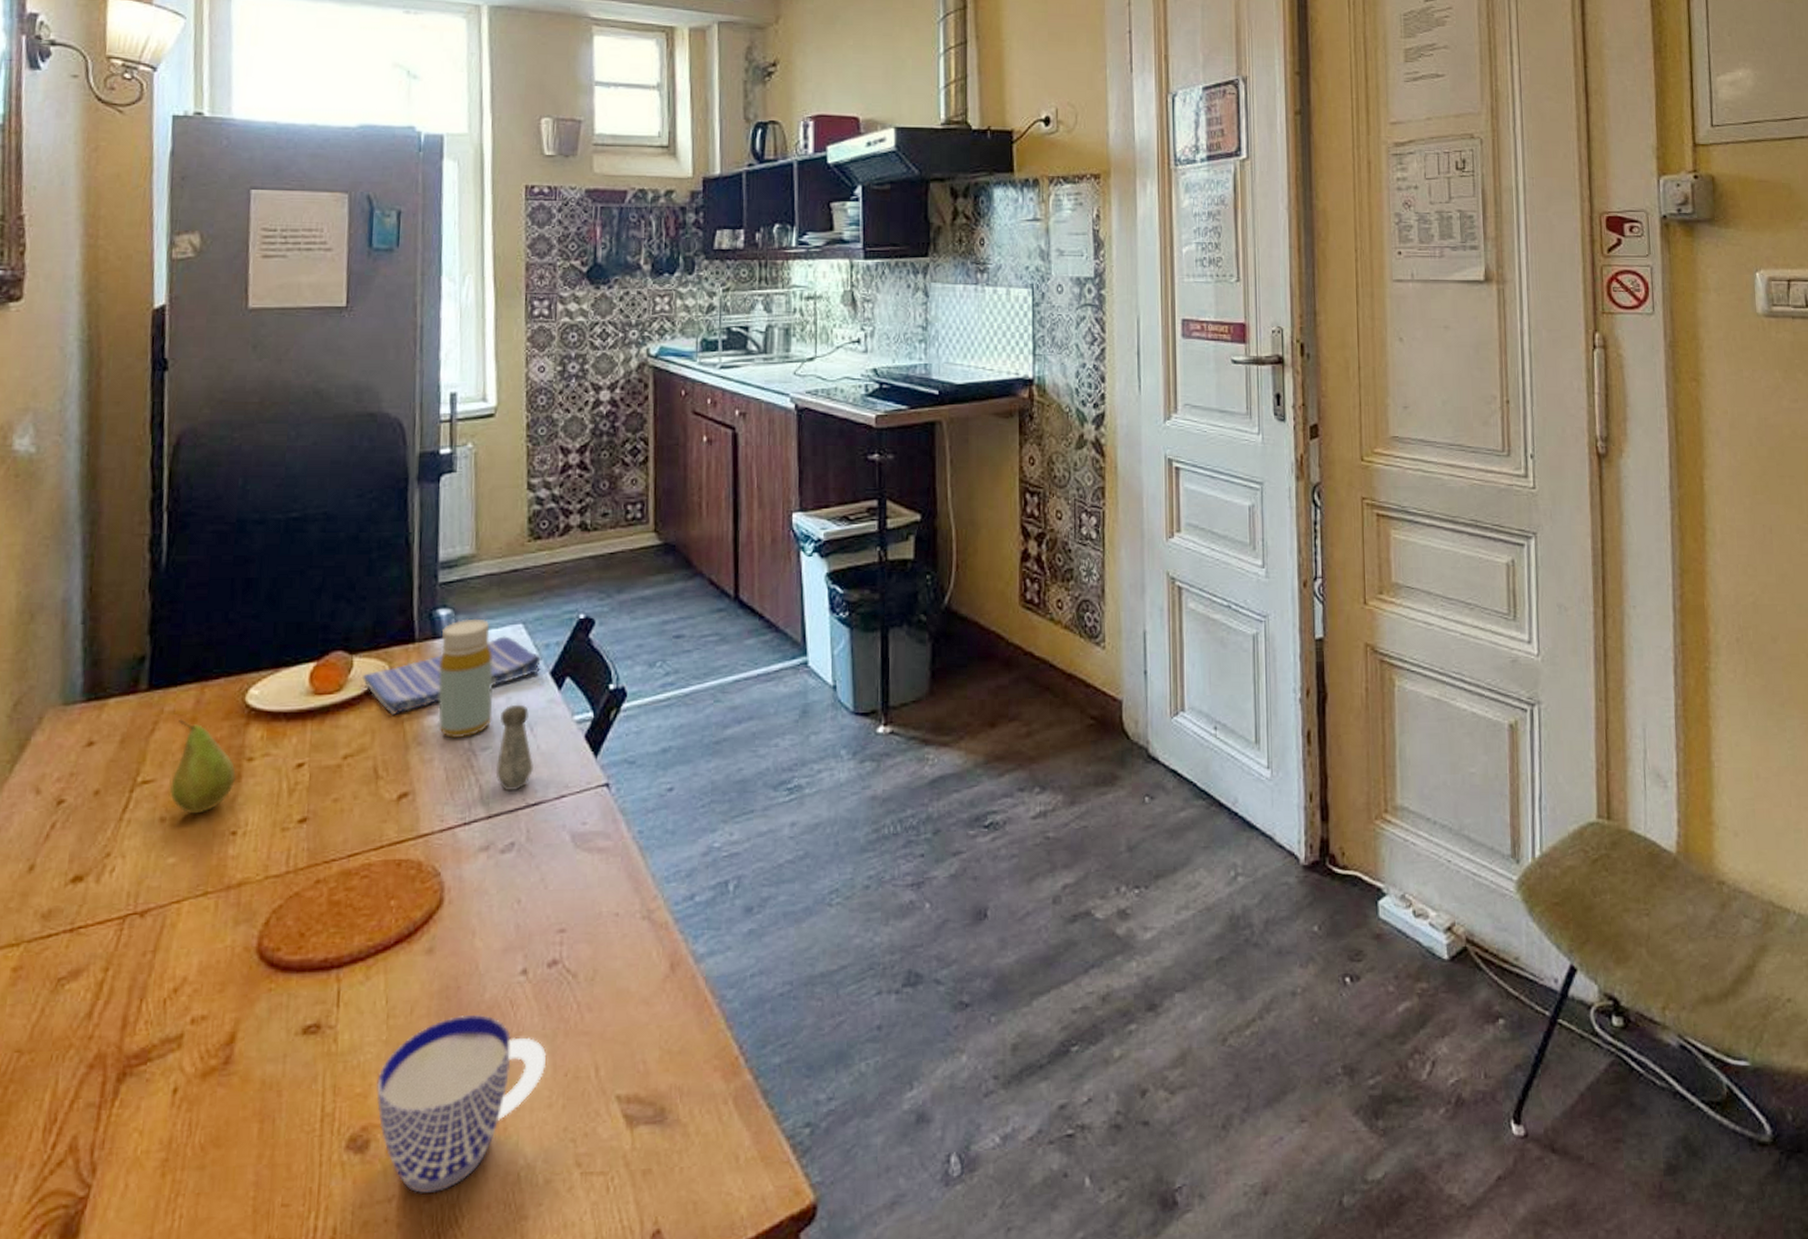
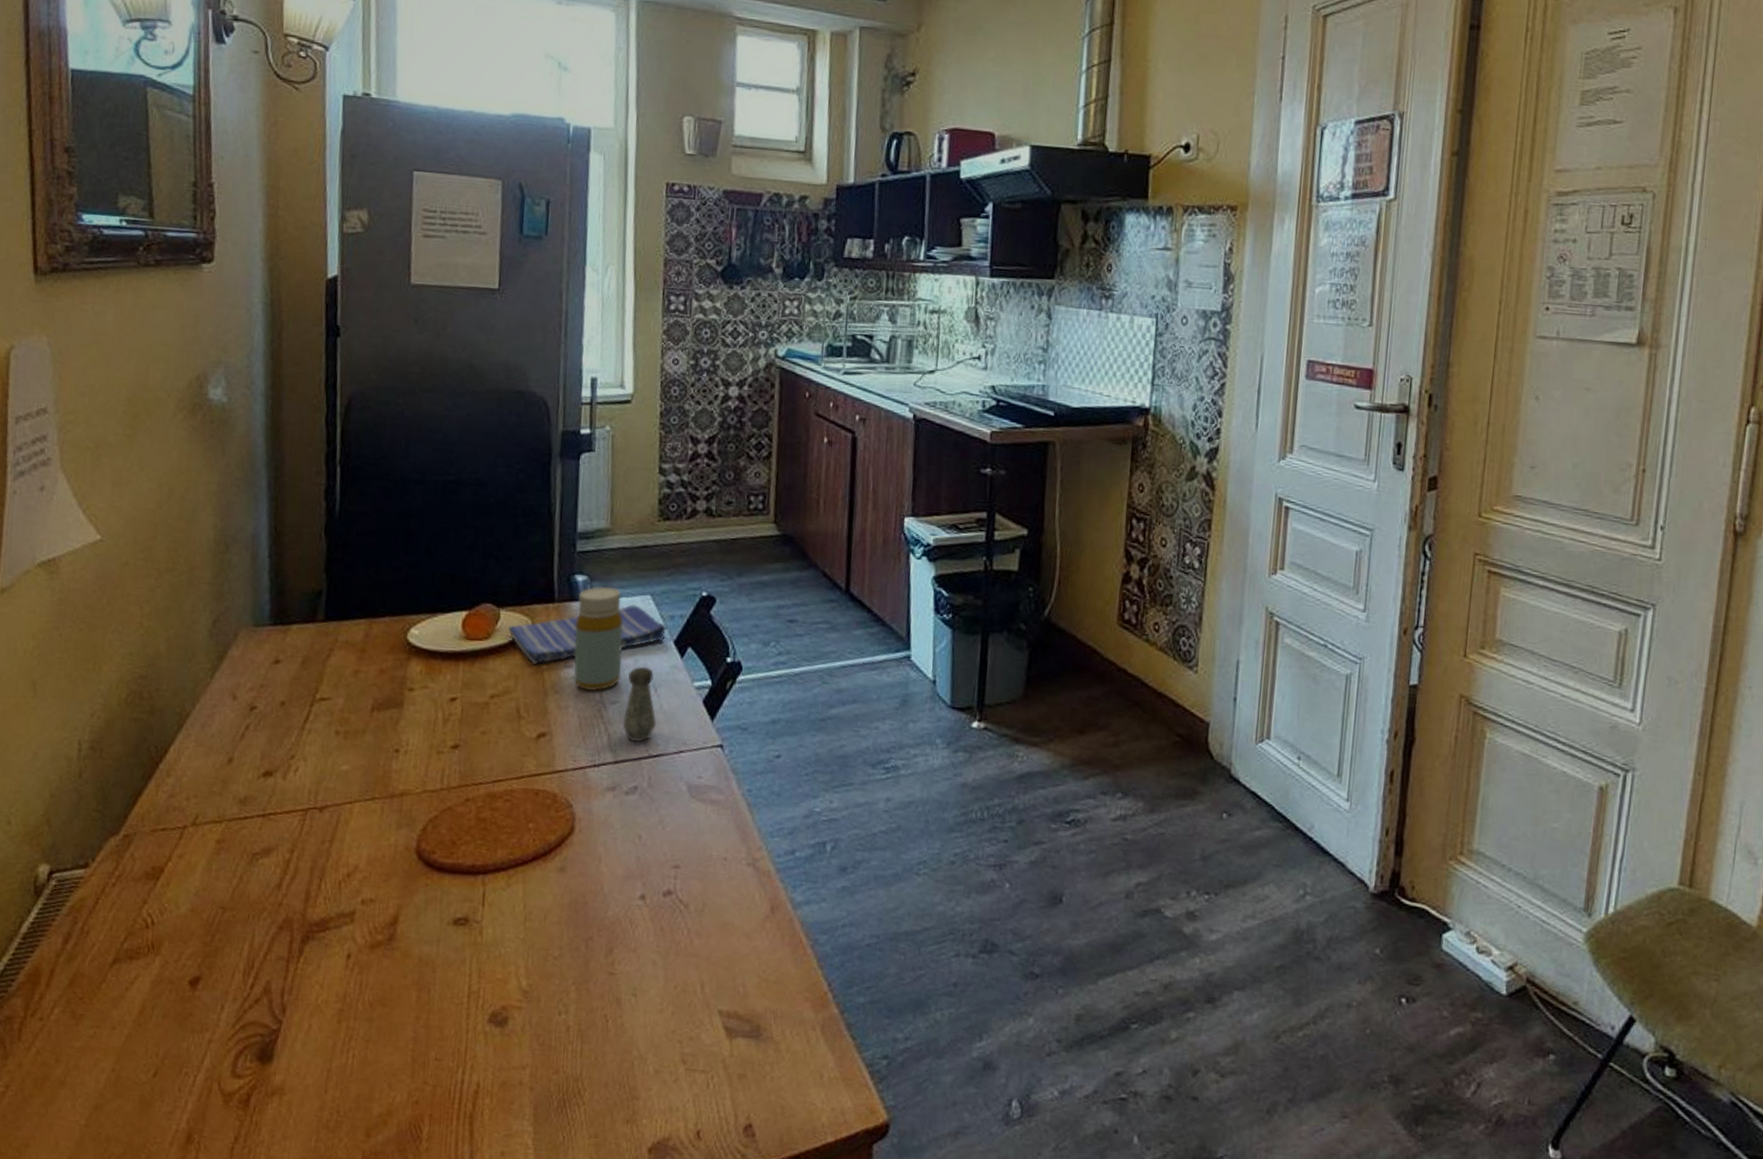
fruit: present [170,719,236,814] -> none [343,648,399,731]
cup: present [377,1015,546,1193] -> none [514,926,659,1067]

